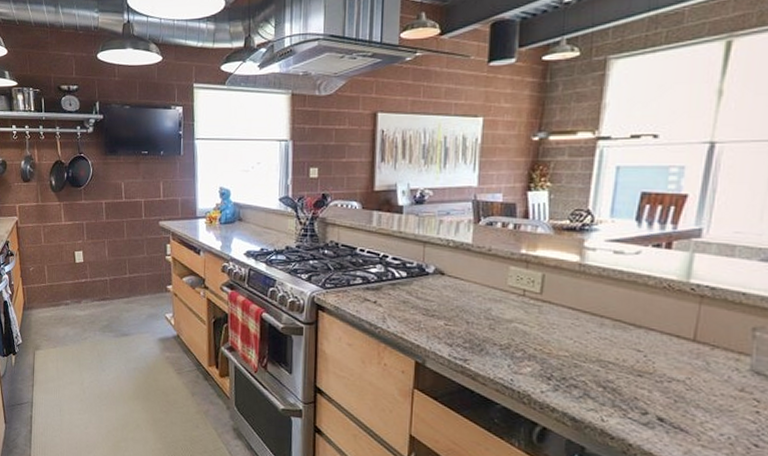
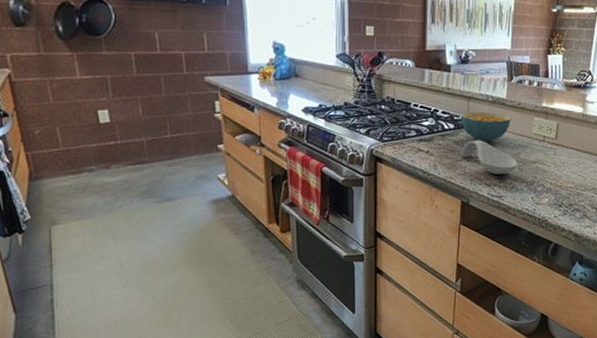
cereal bowl: none [414,258,479,295] -> present [460,111,511,143]
spoon rest: none [414,291,488,334] -> present [460,140,518,175]

